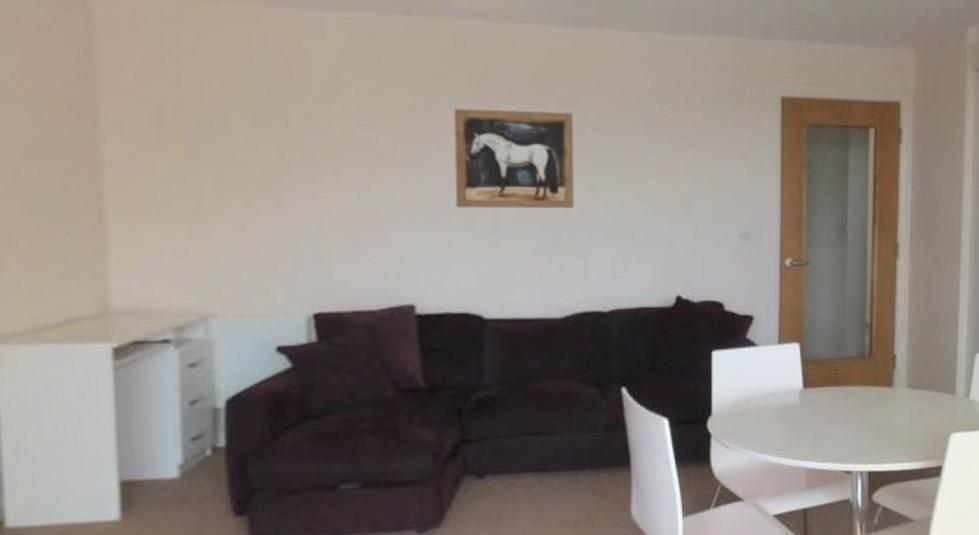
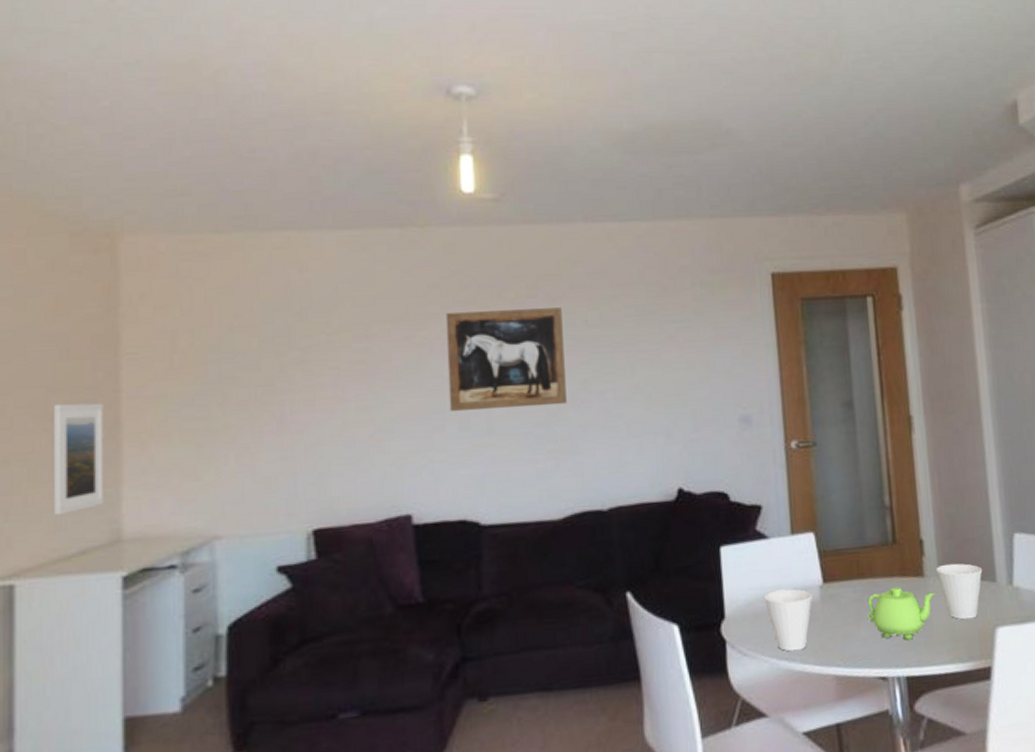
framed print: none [28,169,90,284] -> present [53,403,105,516]
cup: none [749,392,792,446] -> present [764,589,812,652]
teapot: none [840,394,902,442] -> present [868,587,936,641]
cup: none [905,376,945,426] -> present [936,563,983,620]

